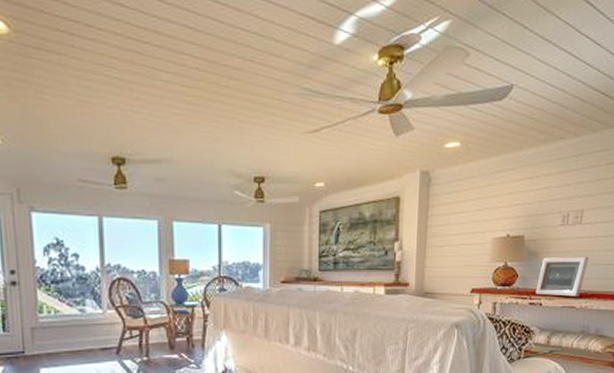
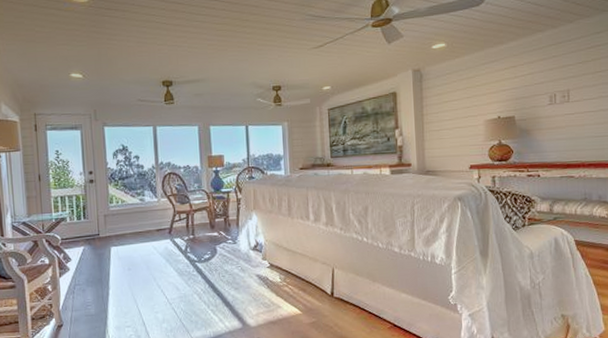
picture frame: present [535,256,589,297] -> none [532,130,581,168]

